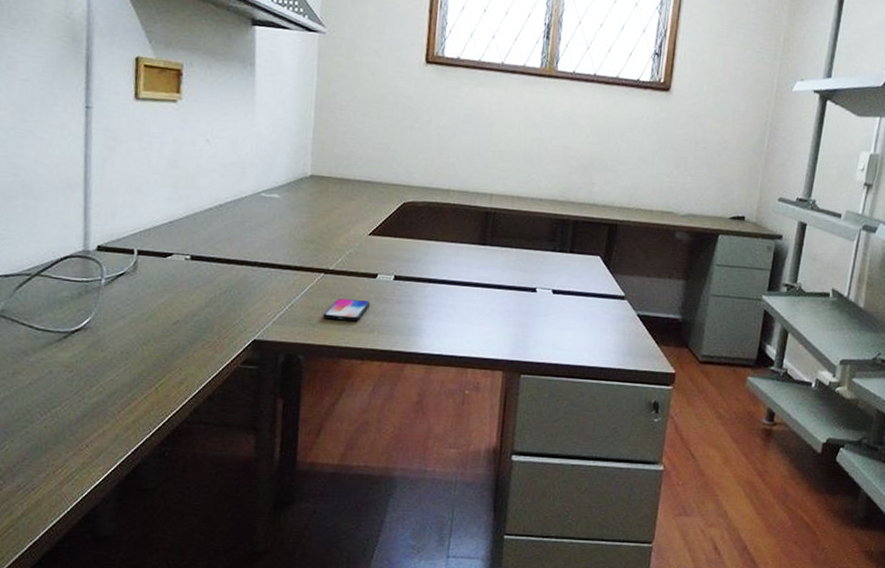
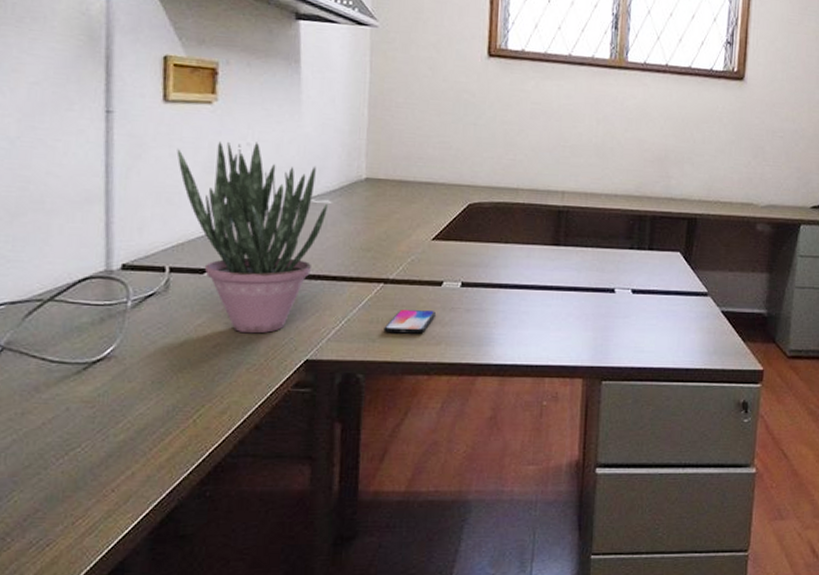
potted plant: none [145,136,277,314] -> present [176,141,329,334]

